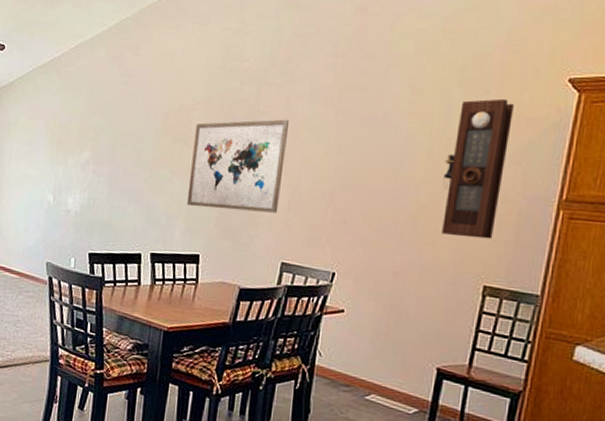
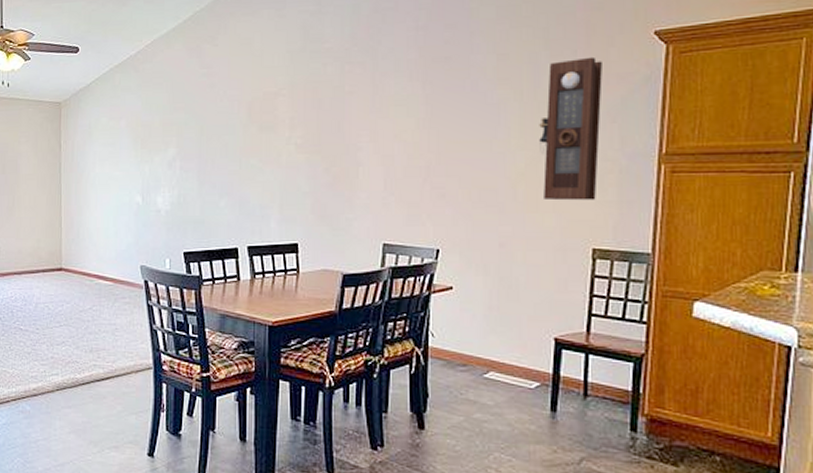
wall art: present [186,119,290,213] -> none [279,97,377,195]

